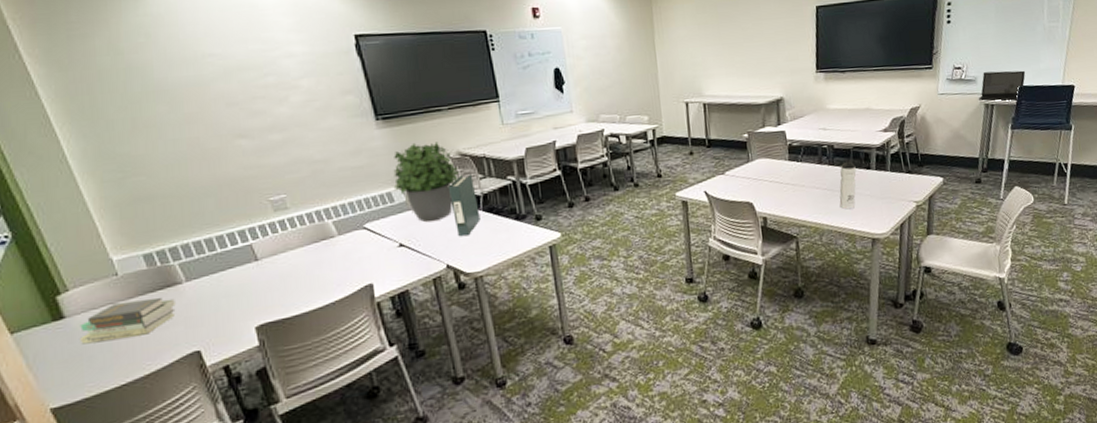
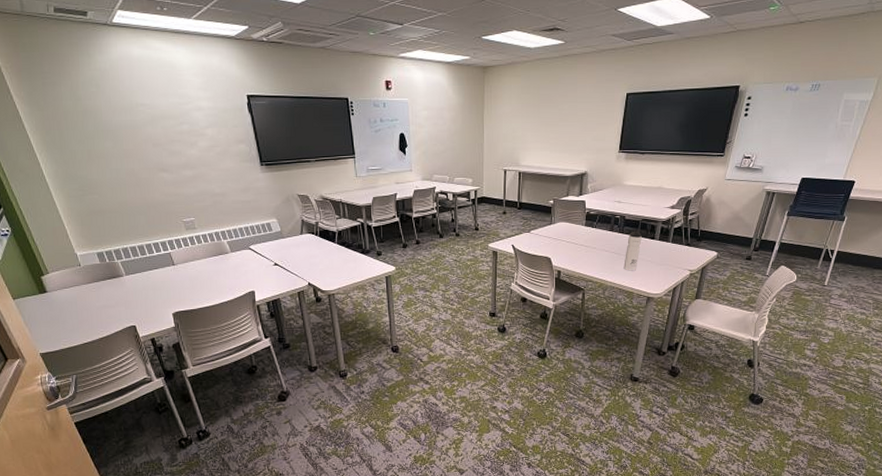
books: present [80,297,176,345] -> none [57,284,119,312]
potted plant: present [393,142,459,222] -> none [272,186,321,248]
binder: present [447,174,481,237] -> none [312,214,335,263]
laptop: present [978,70,1026,101] -> none [761,163,811,191]

